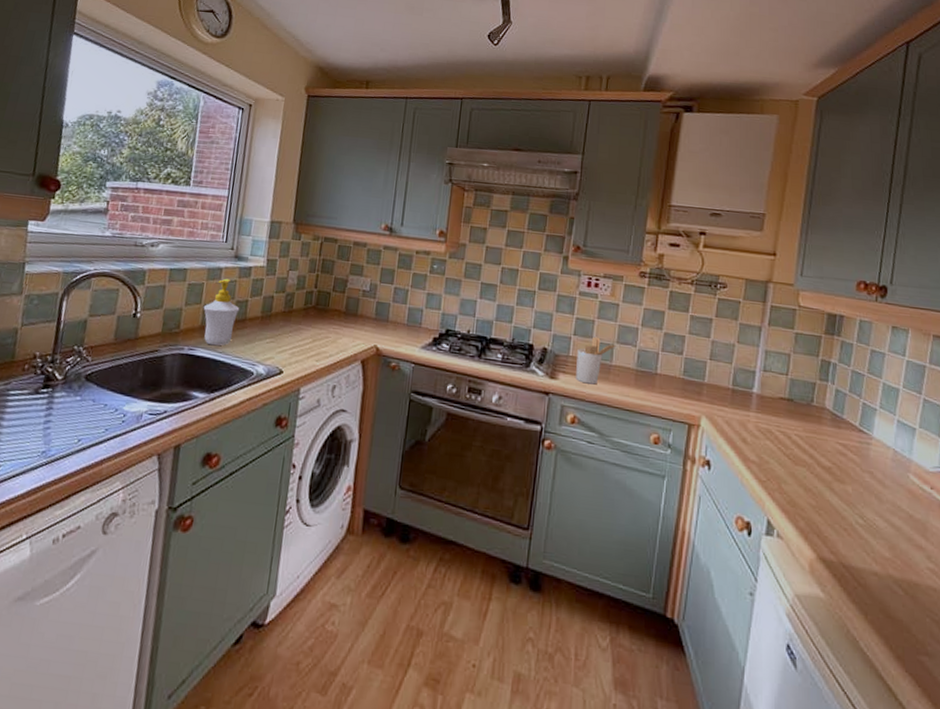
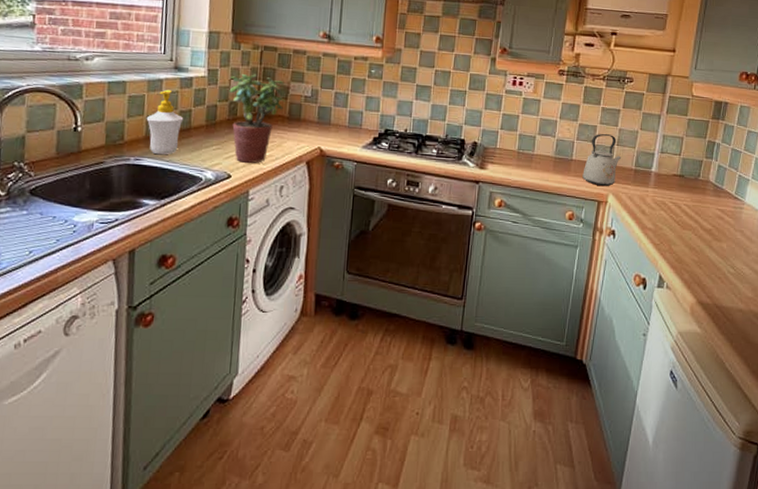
potted plant: none [286,265,344,360] -> present [229,74,286,163]
utensil holder: present [576,336,617,385] -> none [502,130,538,172]
kettle: none [669,345,716,408] -> present [582,134,622,187]

